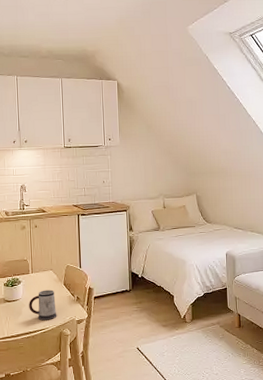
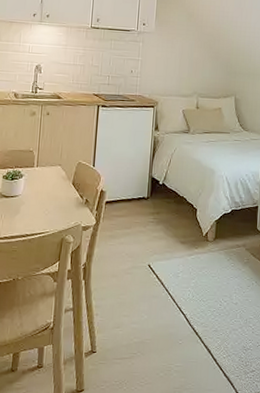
mug: present [29,289,57,321] -> none [29,187,61,223]

